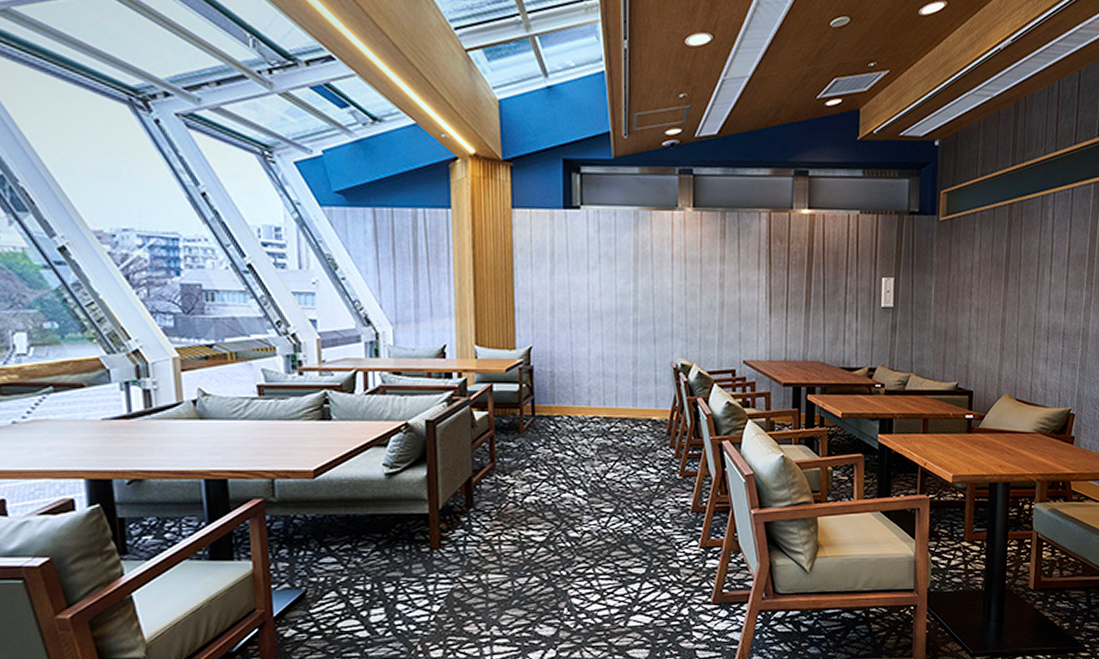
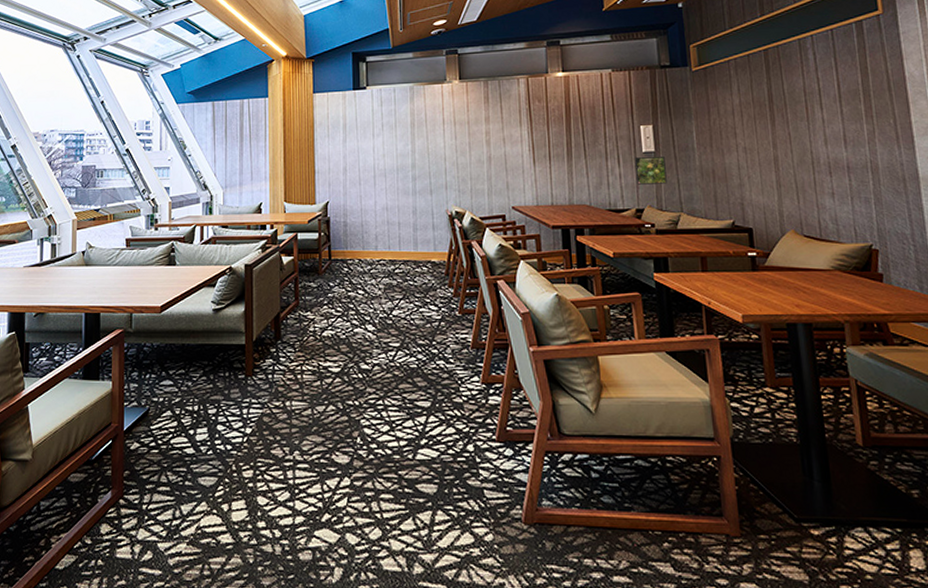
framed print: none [871,312,902,342] -> present [634,155,667,185]

